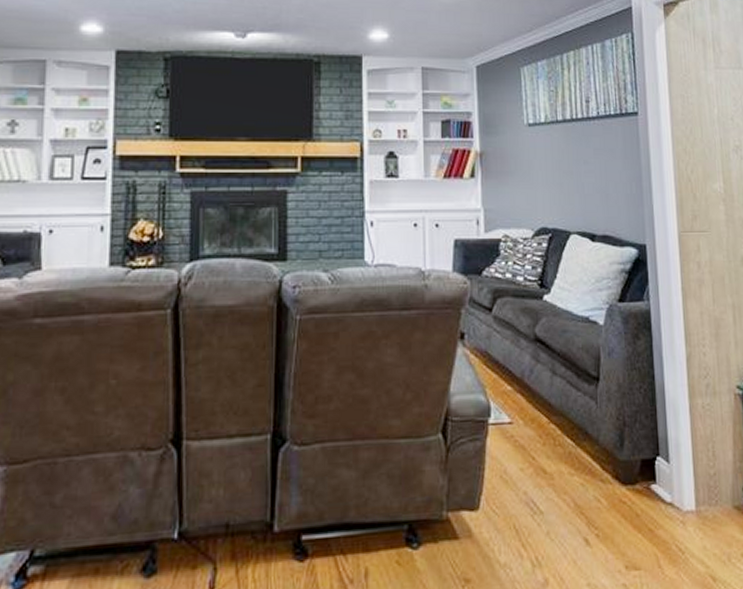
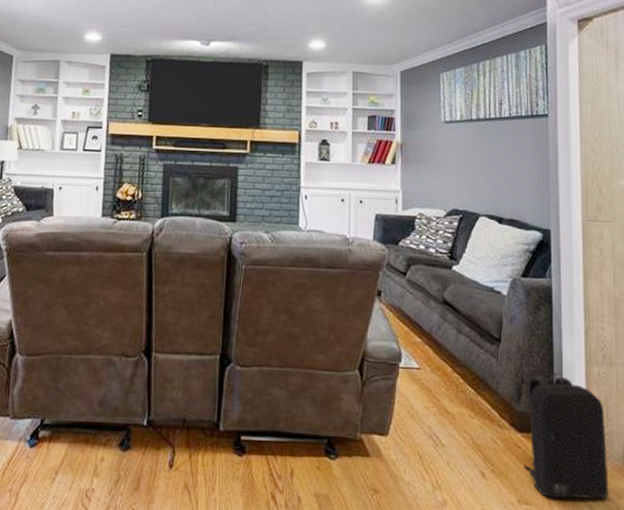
backpack: none [630,409,719,558] -> present [524,372,608,499]

